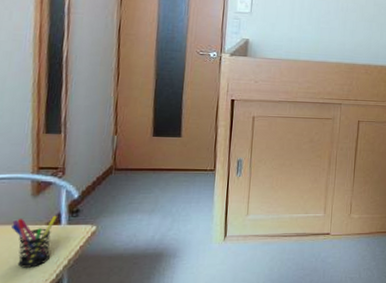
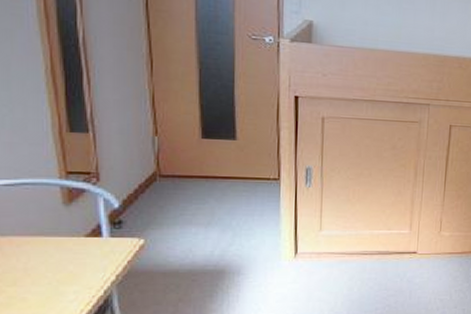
pen holder: present [11,215,57,268] -> none [44,226,97,283]

